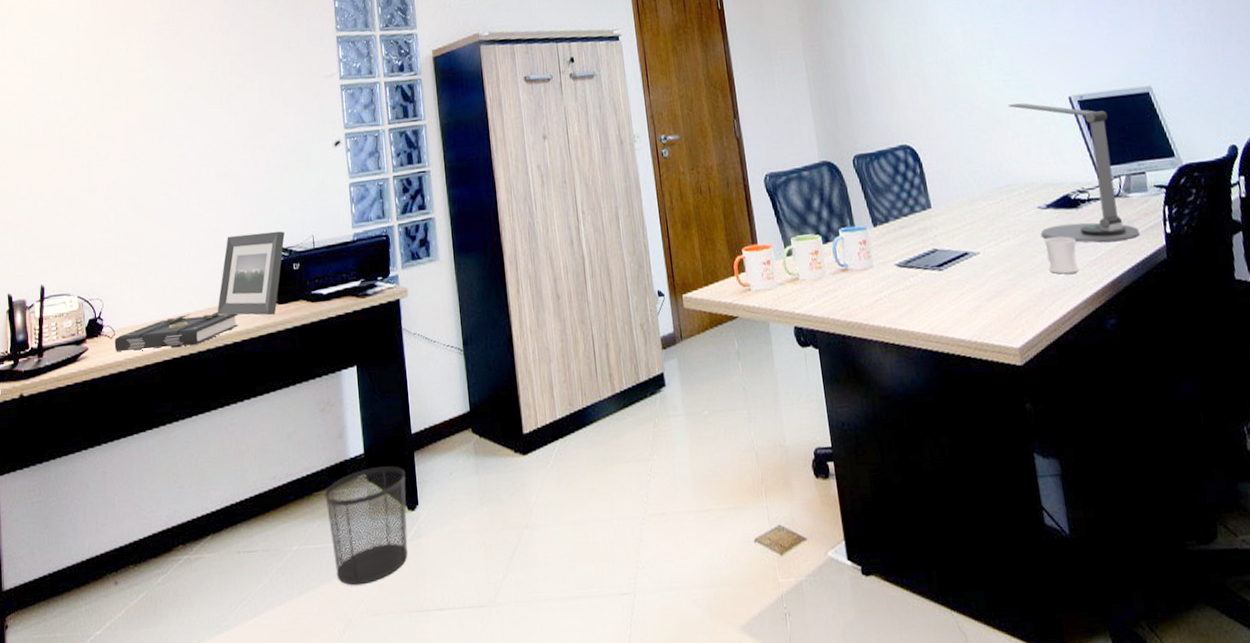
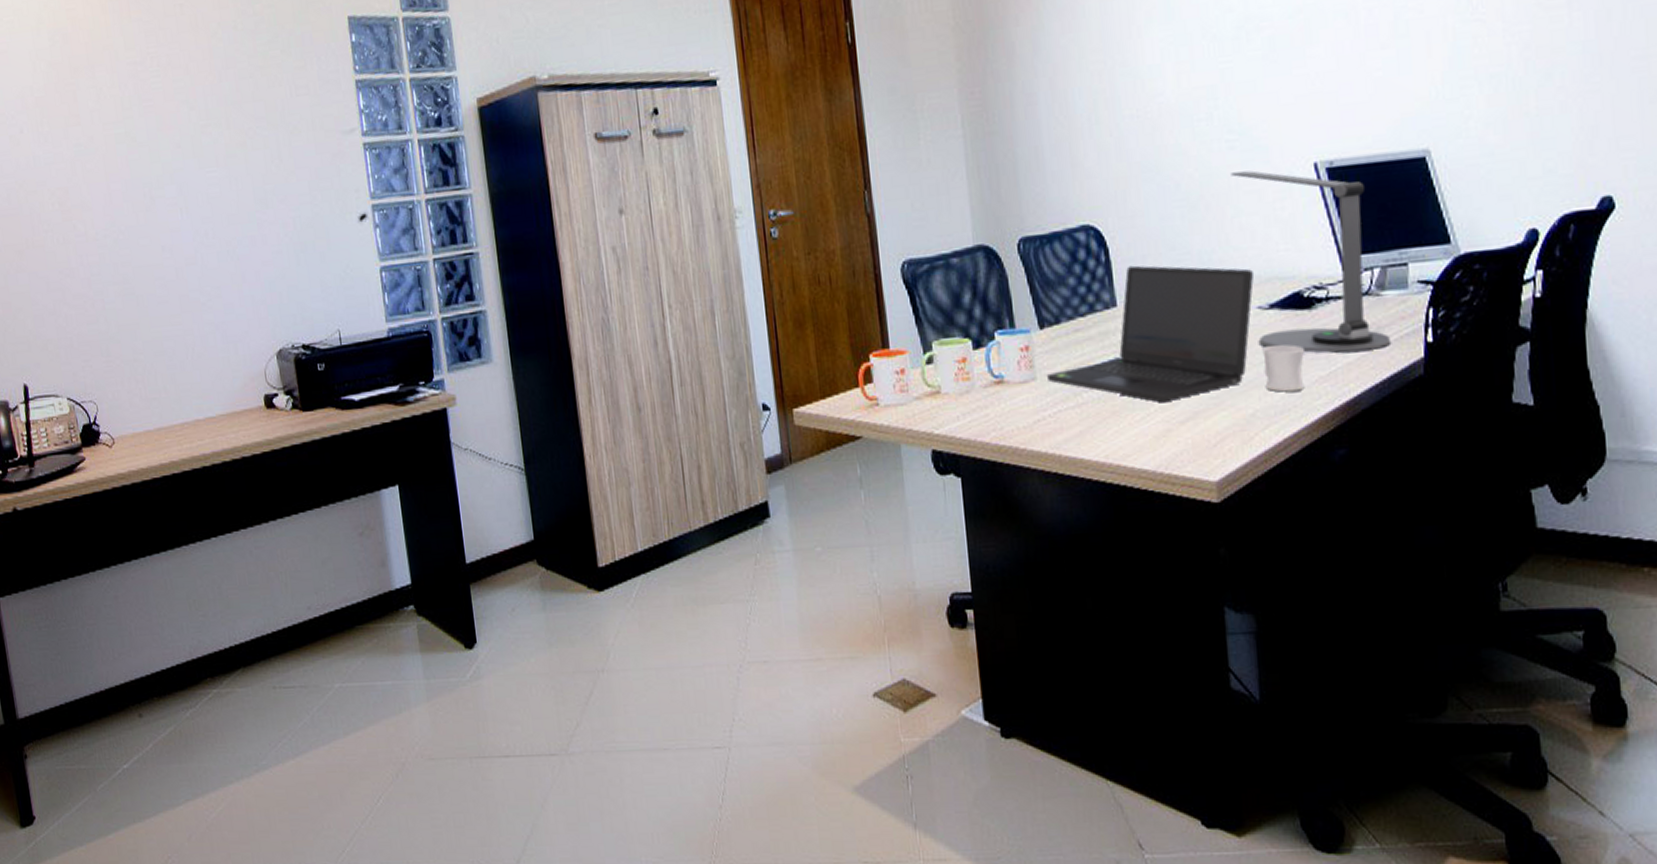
spell book: present [114,311,239,352] -> none [114,418,258,463]
picture frame: present [217,231,286,316] -> none [230,324,306,425]
waste bin: present [324,466,408,585] -> none [368,599,466,727]
laptop: none [882,176,1034,285] -> present [1047,265,1255,403]

